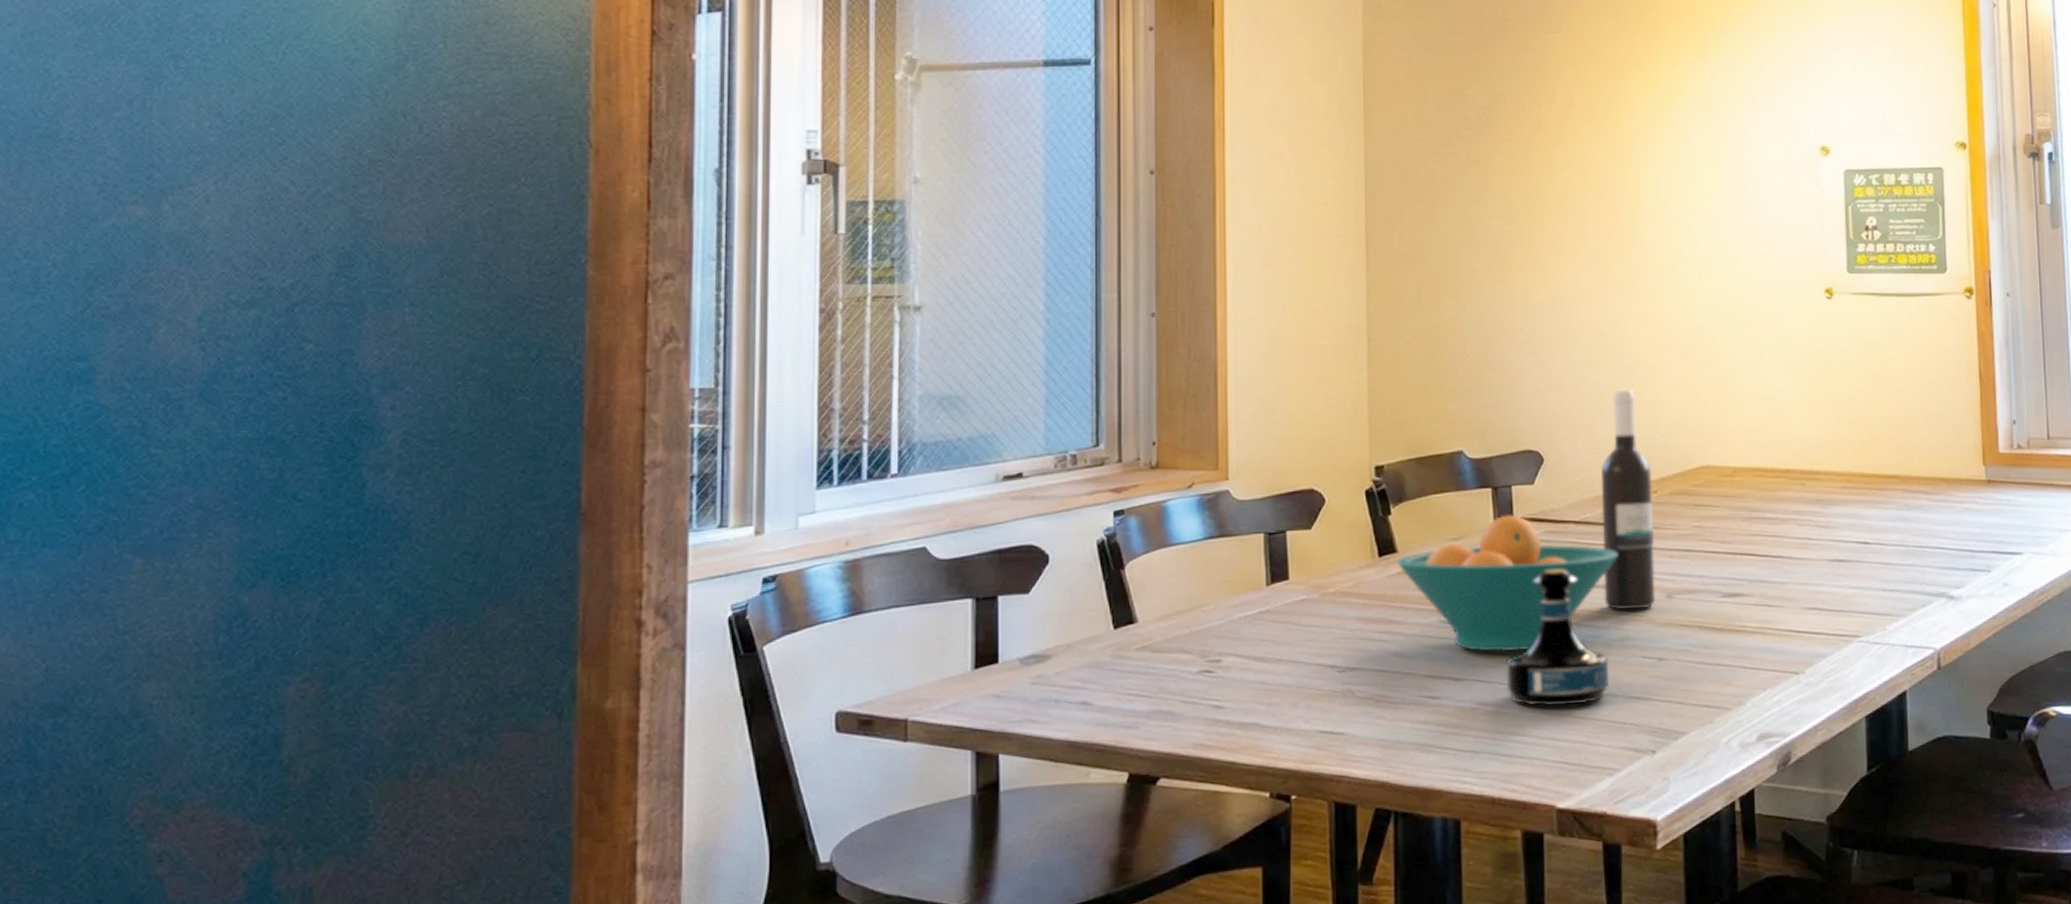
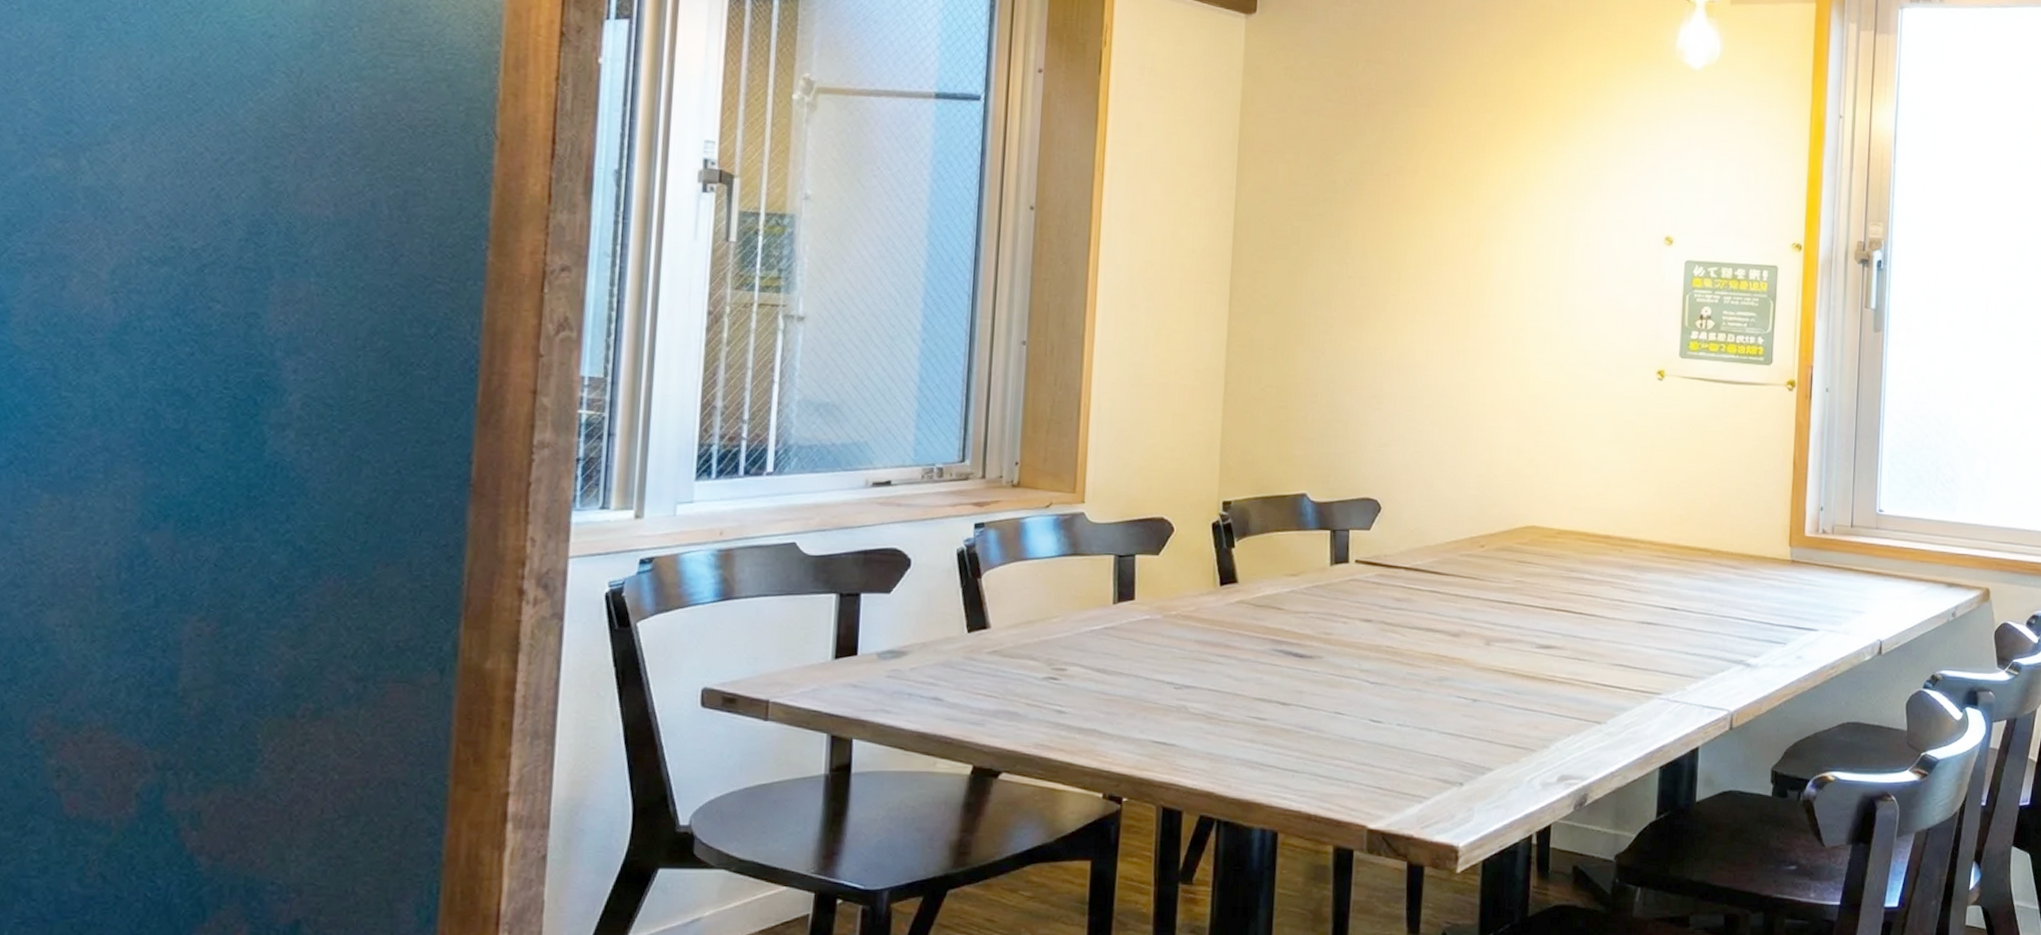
fruit bowl: present [1397,514,1617,652] -> none [1237,556,1443,683]
tequila bottle: present [1507,569,1609,706] -> none [1330,609,1427,736]
wine bottle: present [1600,390,1656,610] -> none [1427,449,1481,654]

